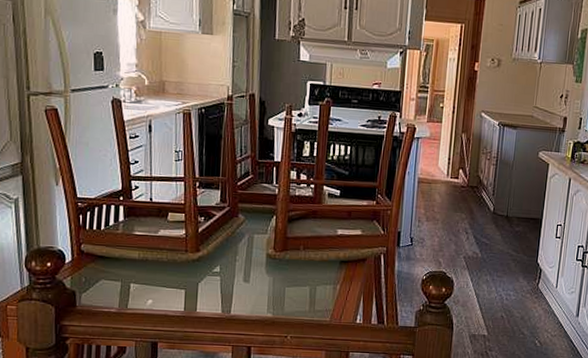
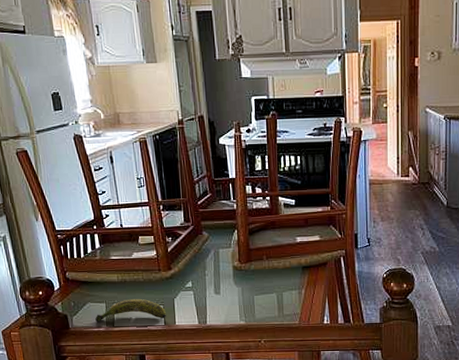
banana: none [107,279,187,305] -> present [95,298,166,323]

